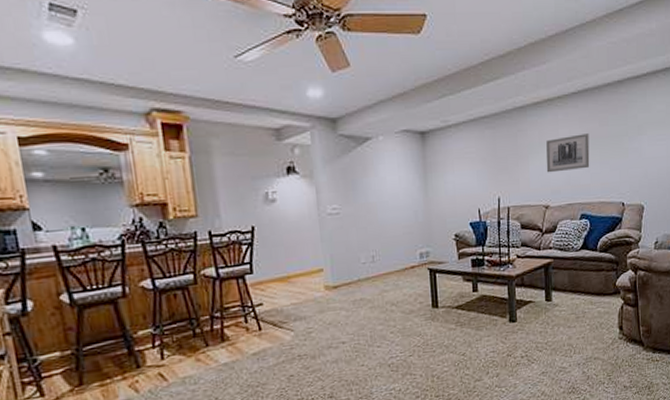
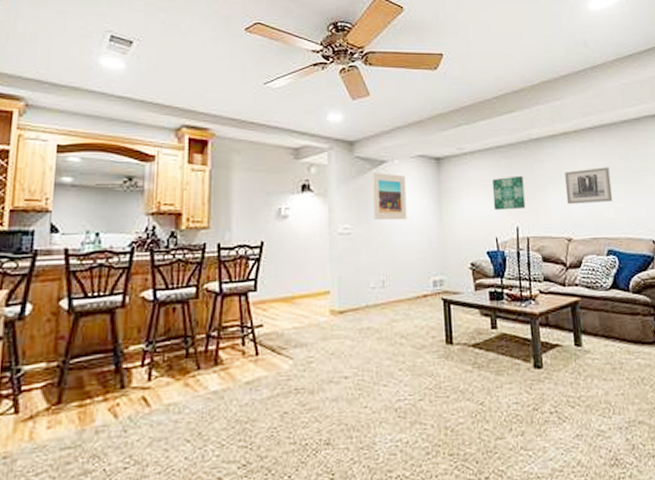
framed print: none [356,150,394,199] -> present [371,173,407,221]
wall art: none [475,146,508,183] -> present [491,175,526,211]

